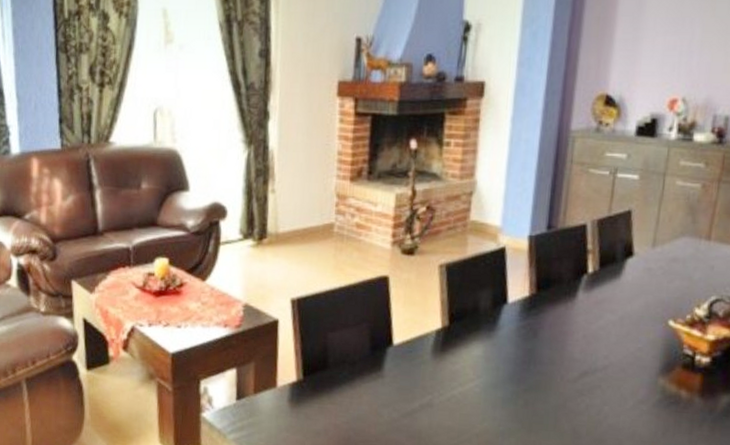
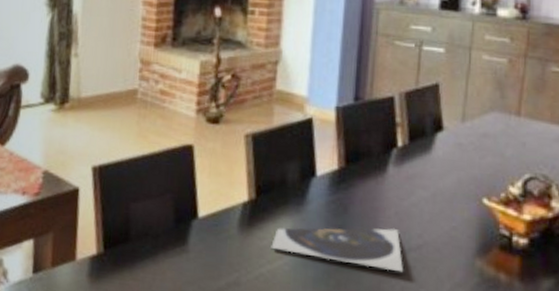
plate: none [462,350,589,392] -> present [271,227,403,273]

